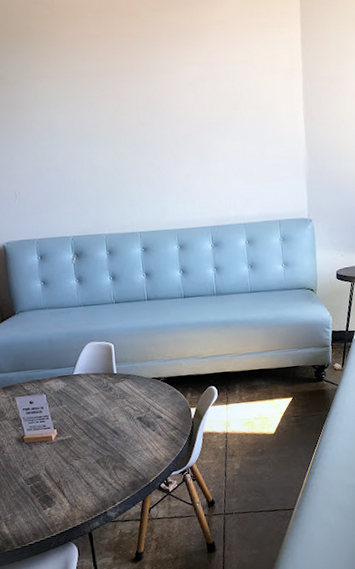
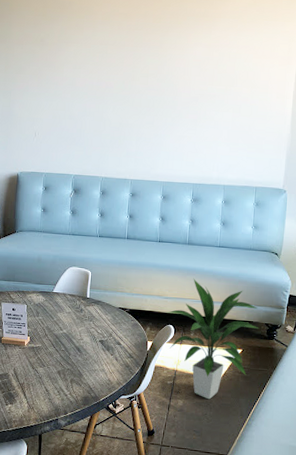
indoor plant: none [205,331,305,457] -> present [166,278,258,400]

